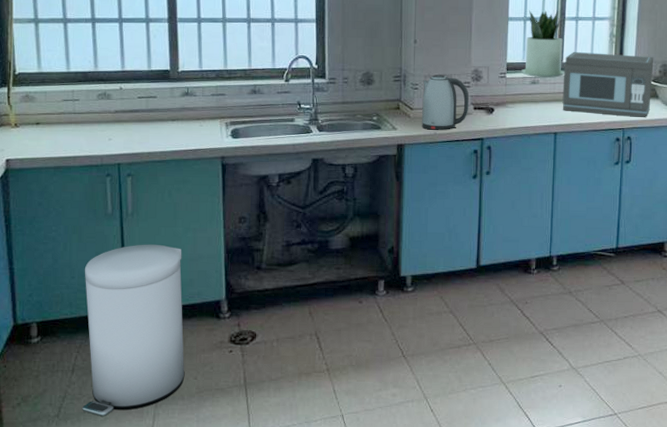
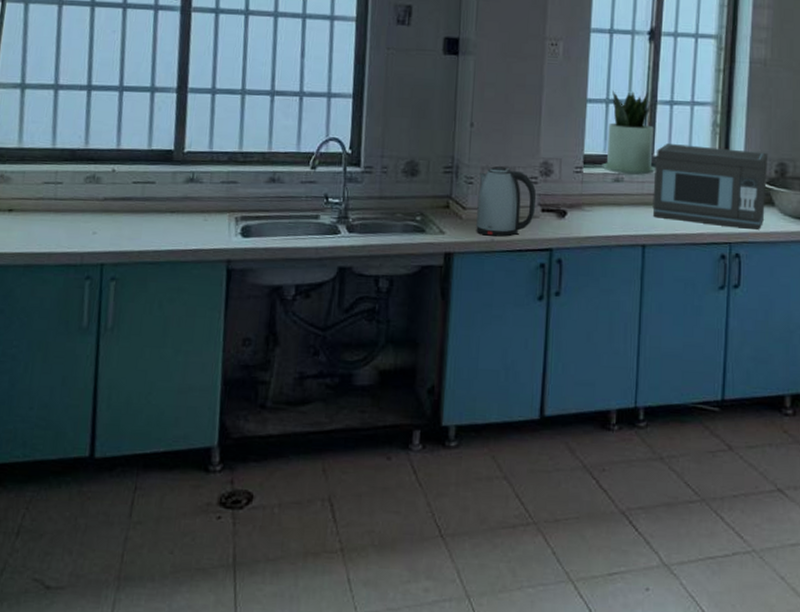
pedal bin: present [82,244,185,417] -> none [23,368,169,600]

